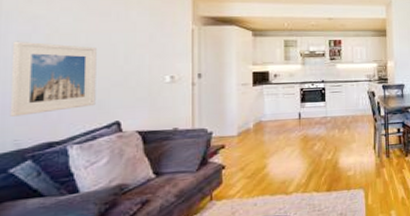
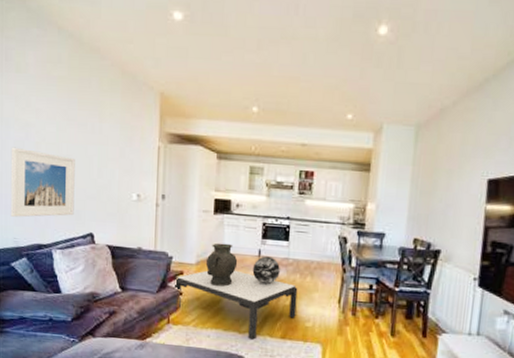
coffee table: none [215,135,338,199] -> present [173,270,298,340]
decorative urn: none [247,111,280,154] -> present [205,243,238,287]
decorative globe: none [294,117,320,144] -> present [252,256,280,285]

